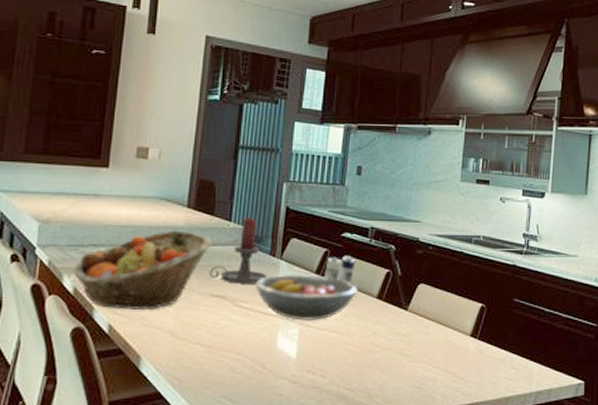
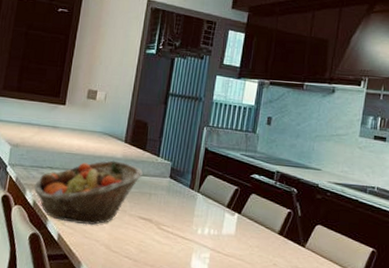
candle holder: present [209,216,268,284] -> none [139,154,187,211]
fruit bowl: present [255,274,358,321] -> none [176,205,262,248]
candle: present [323,257,356,285] -> none [233,194,262,220]

